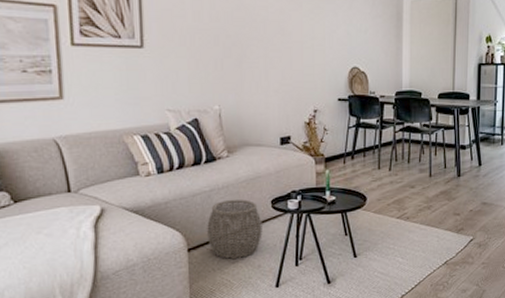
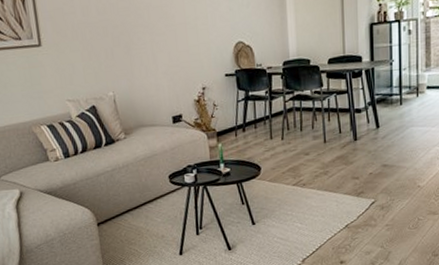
woven basket: present [207,199,262,259] -> none [112,176,163,231]

